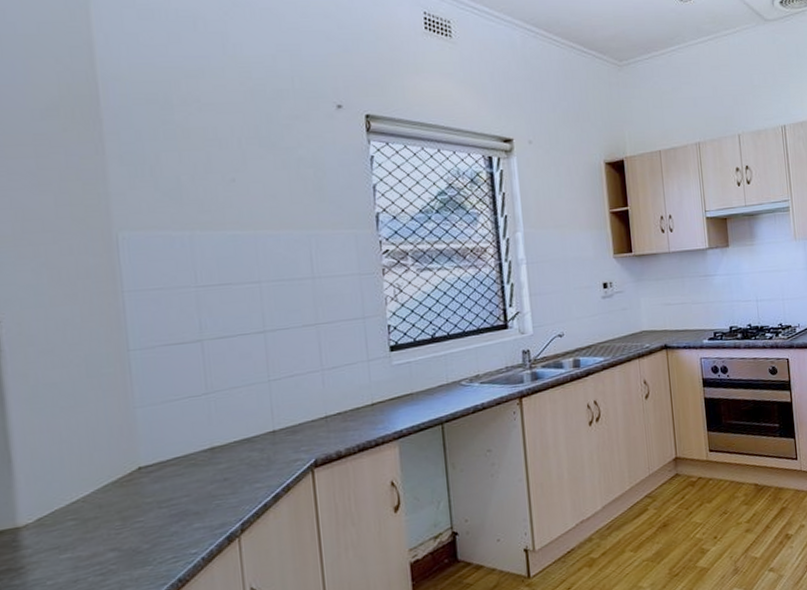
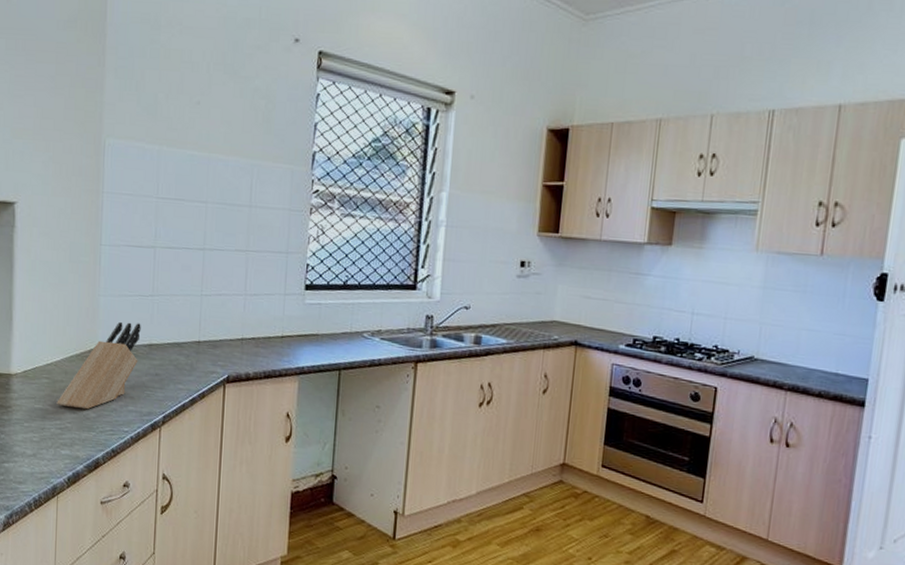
knife block: none [91,427,199,547] -> present [56,321,141,410]

